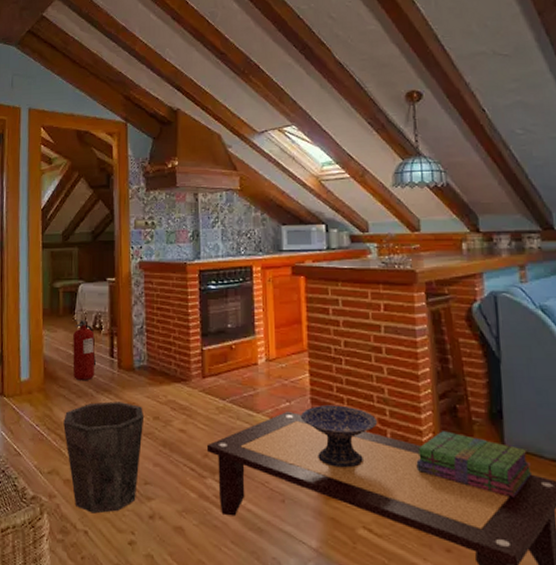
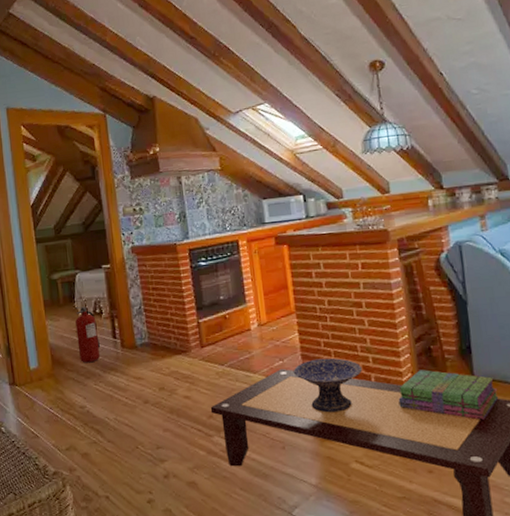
waste bin: present [63,401,145,514] -> none [75,378,151,480]

